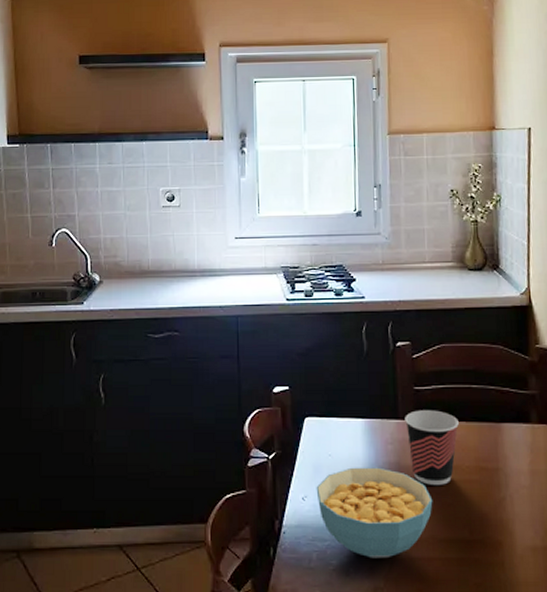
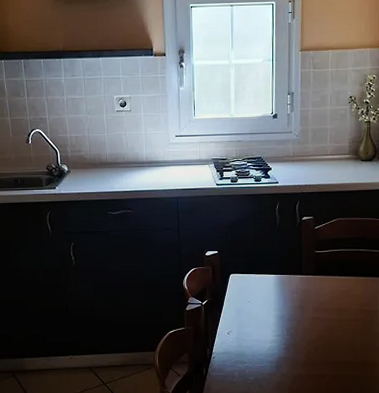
cereal bowl: present [316,467,433,559] -> none [238,310,327,375]
cup: present [405,410,459,485] -> none [307,268,349,323]

